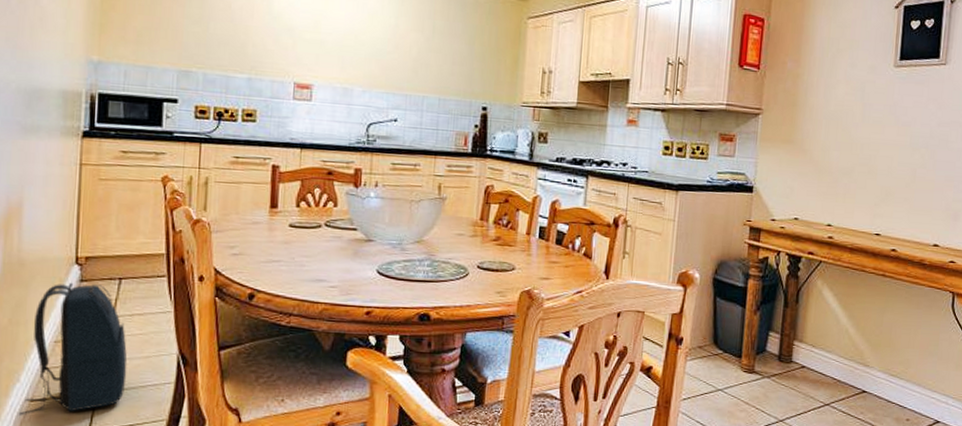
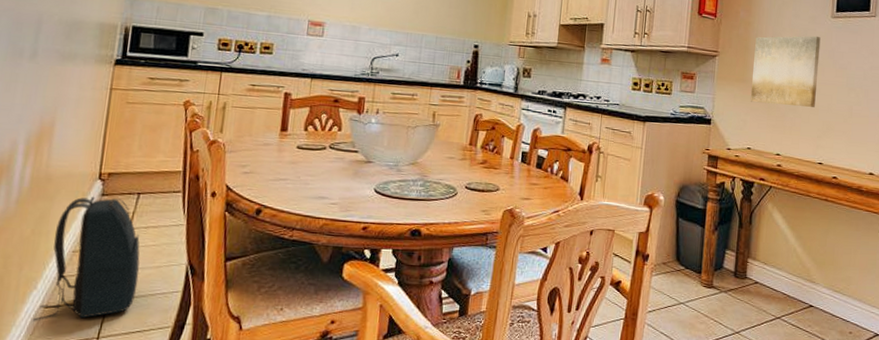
wall art: none [798,89,881,171] -> present [750,36,821,107]

